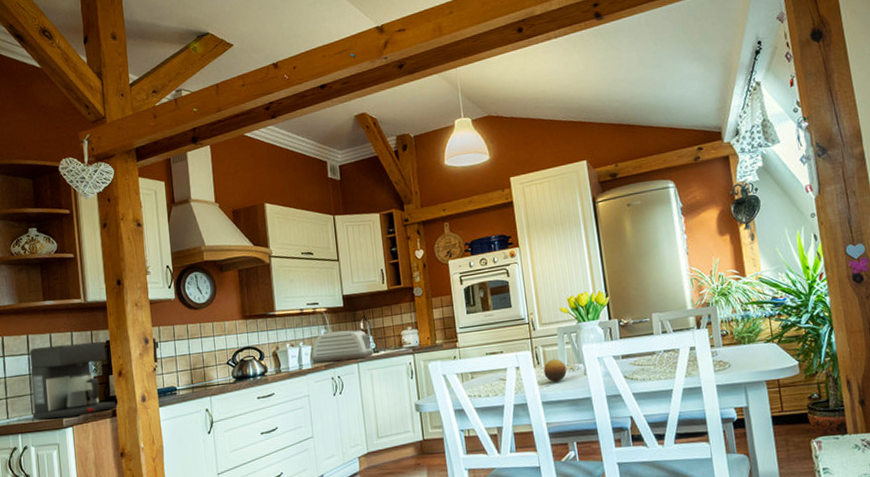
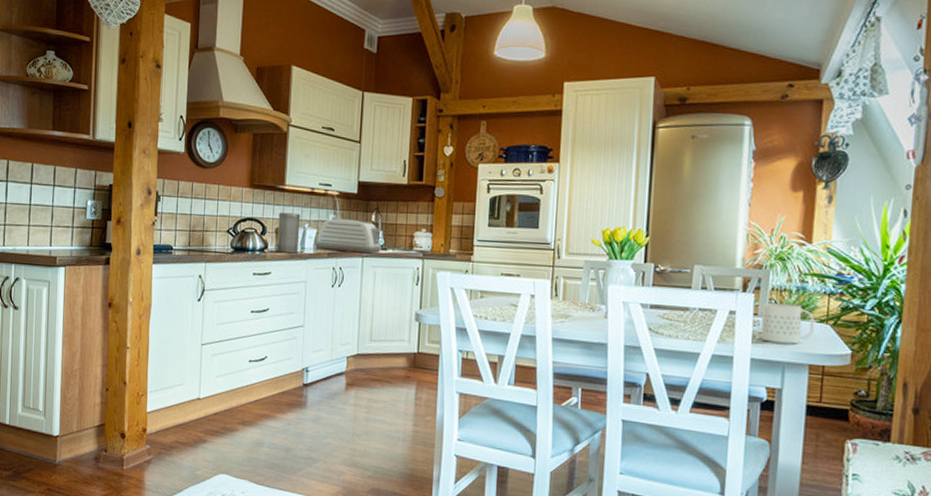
coffee maker: present [29,341,117,420] -> none [27,178,111,258]
canister: none [273,334,298,374] -> present [277,212,301,254]
fruit: present [543,358,567,383] -> none [560,293,586,320]
mug: none [716,330,764,368] -> present [761,302,815,344]

